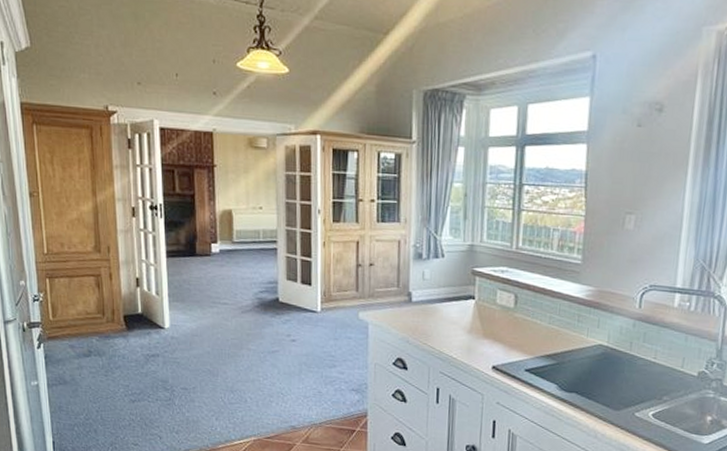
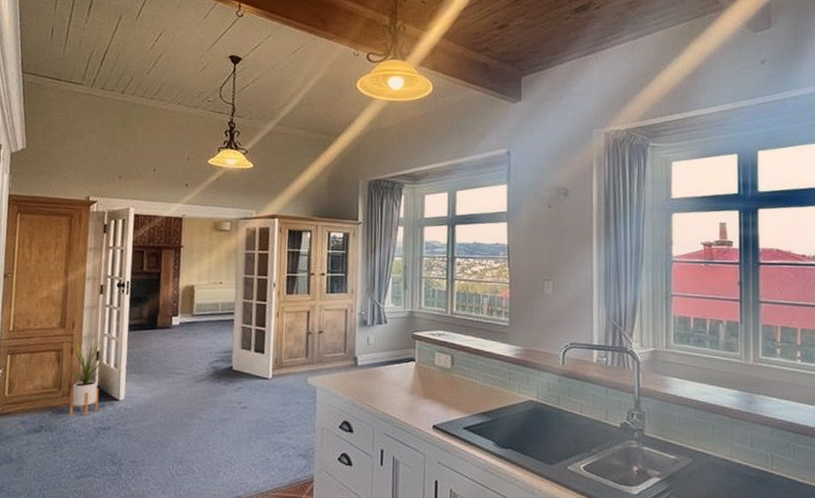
house plant: none [102,262,151,343] -> present [62,337,111,416]

